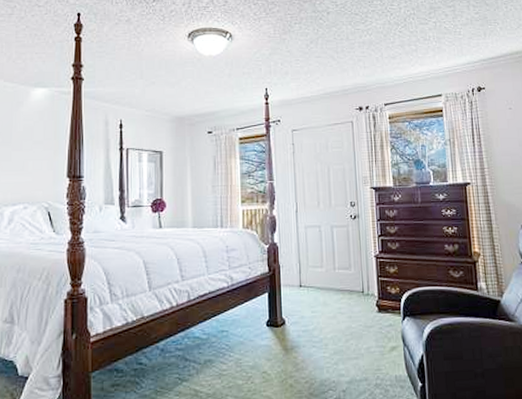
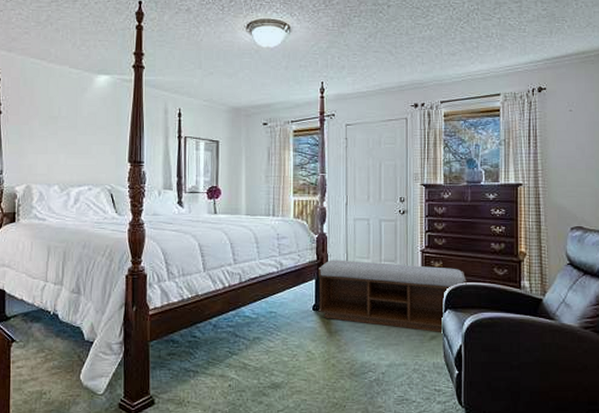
bench: none [271,270,424,342] -> present [318,260,467,332]

